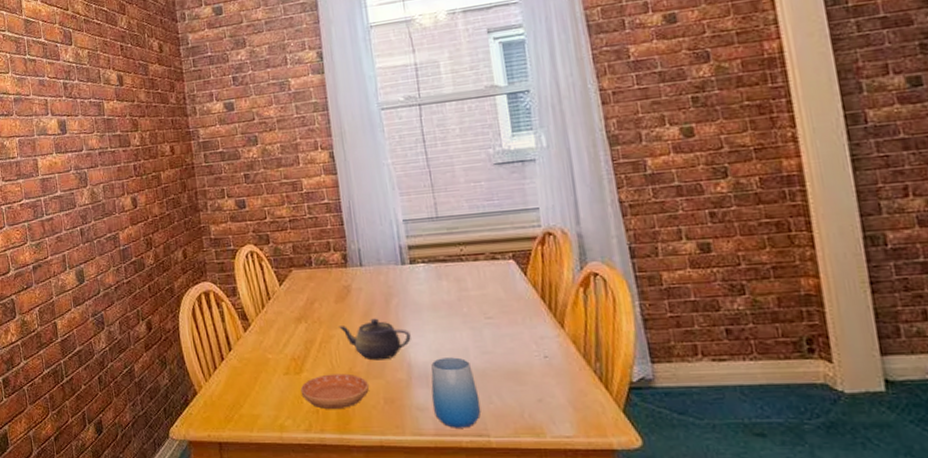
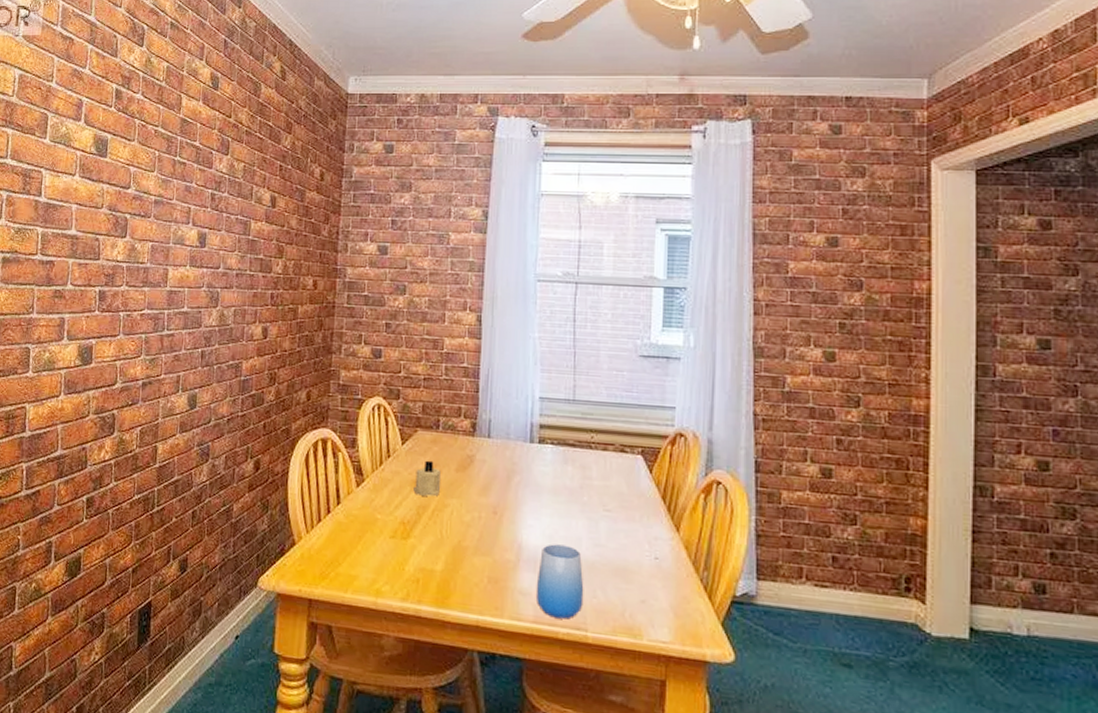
candle: none [297,296,323,331] -> present [413,460,441,497]
saucer: present [300,373,369,410] -> none [404,544,475,582]
teapot: present [339,318,411,361] -> none [455,493,527,538]

